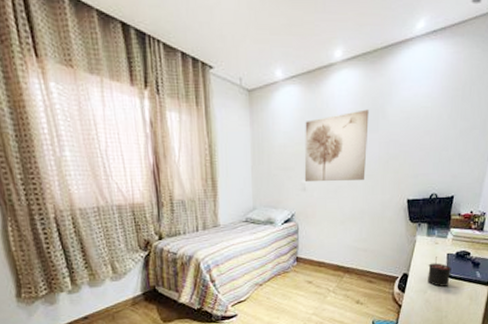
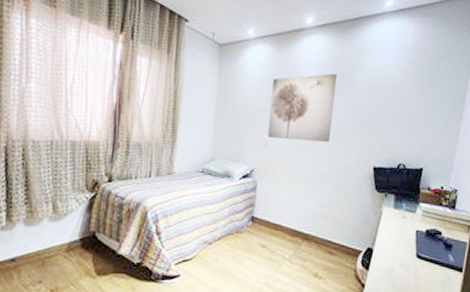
candle: present [428,257,452,287] -> none [394,232,421,268]

